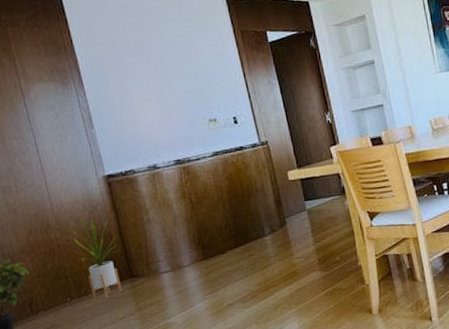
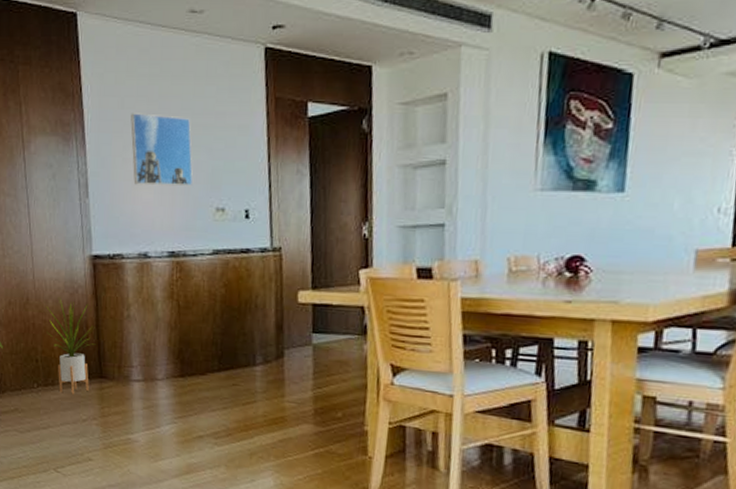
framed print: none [121,53,186,112] -> present [130,113,194,187]

